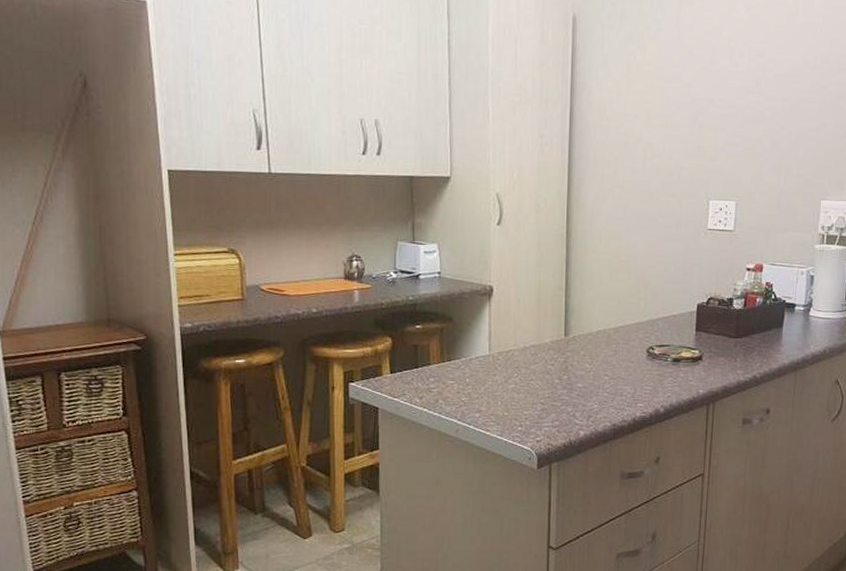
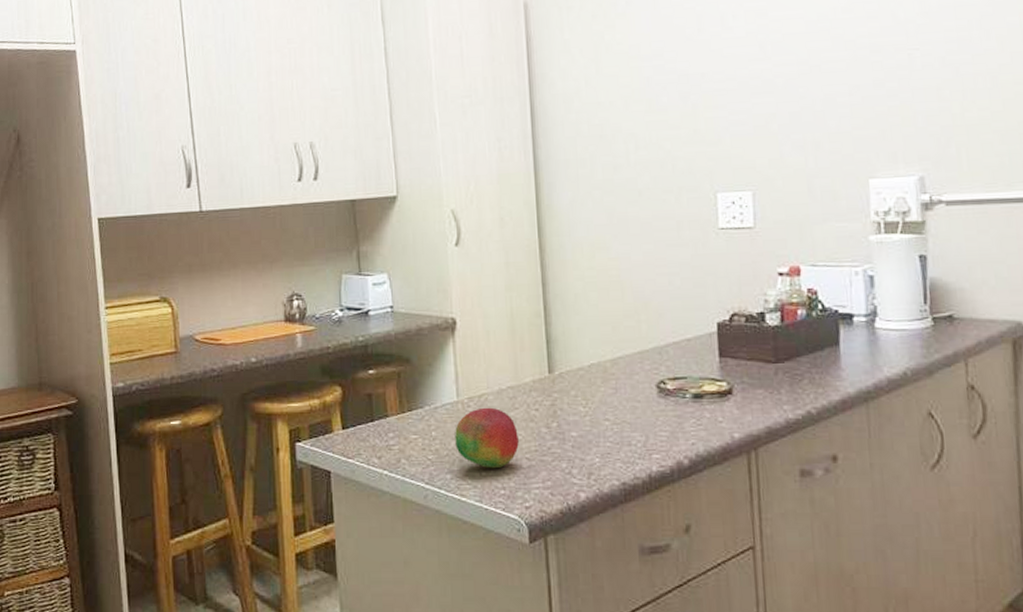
fruit: none [485,361,536,410] -> present [455,407,519,469]

